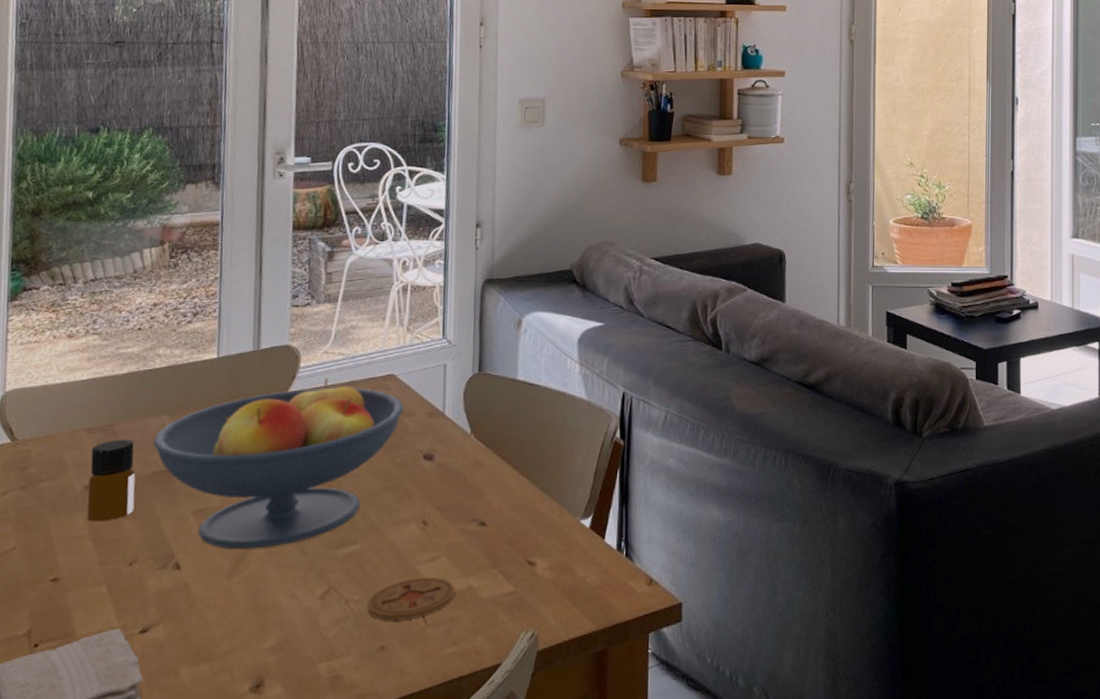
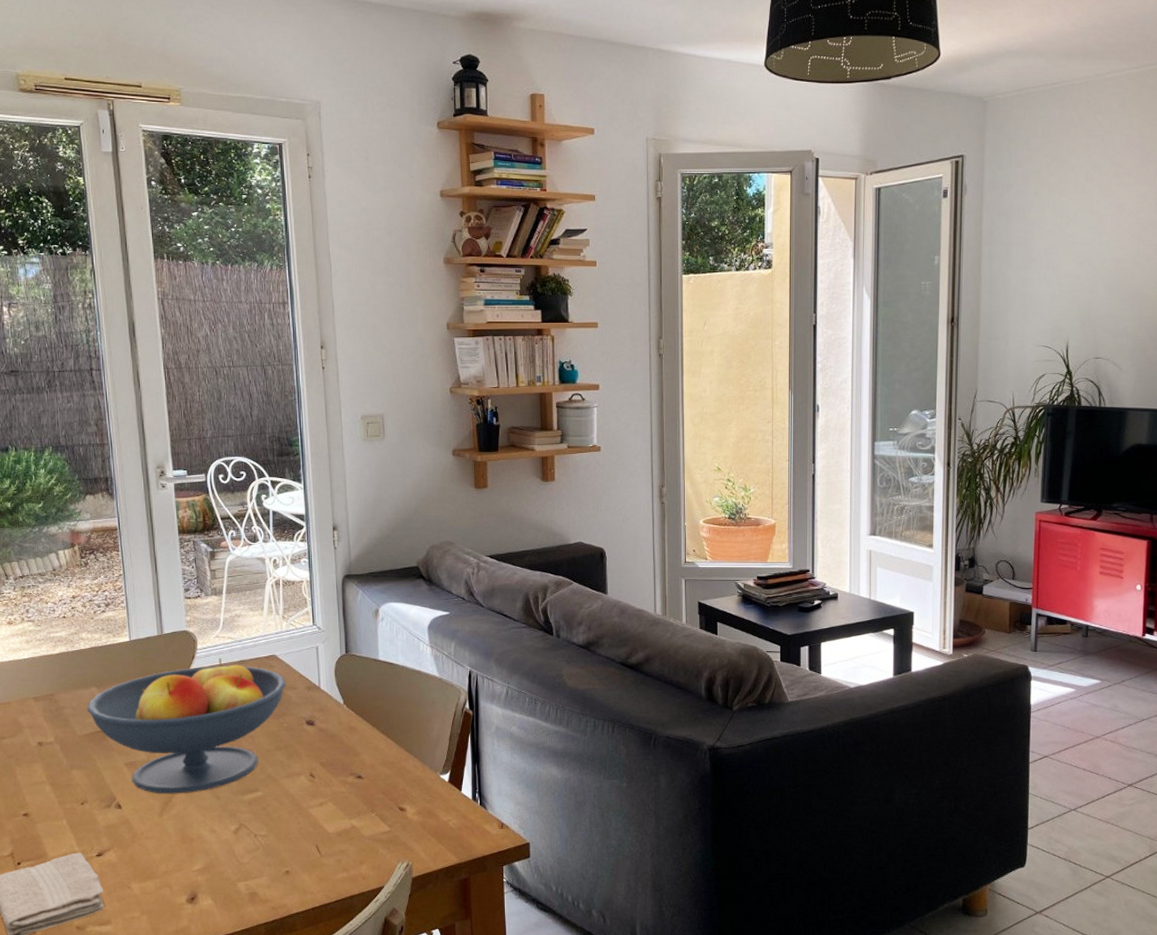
bottle: present [87,439,136,522] -> none [40,706,79,771]
coaster: present [366,577,456,621] -> none [271,819,342,851]

